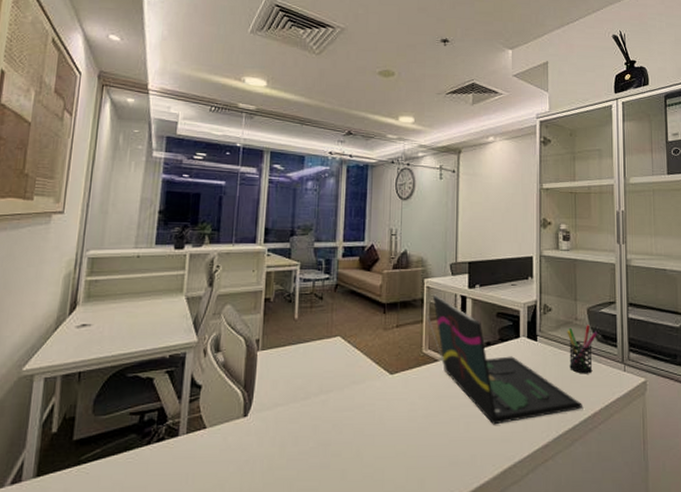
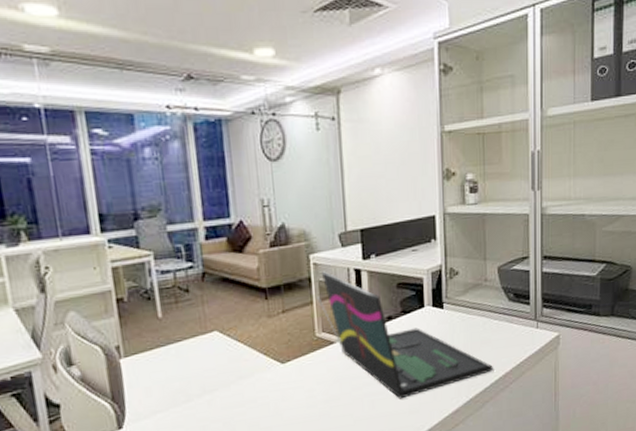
pen holder: present [567,325,598,374] -> none [476,284,510,337]

